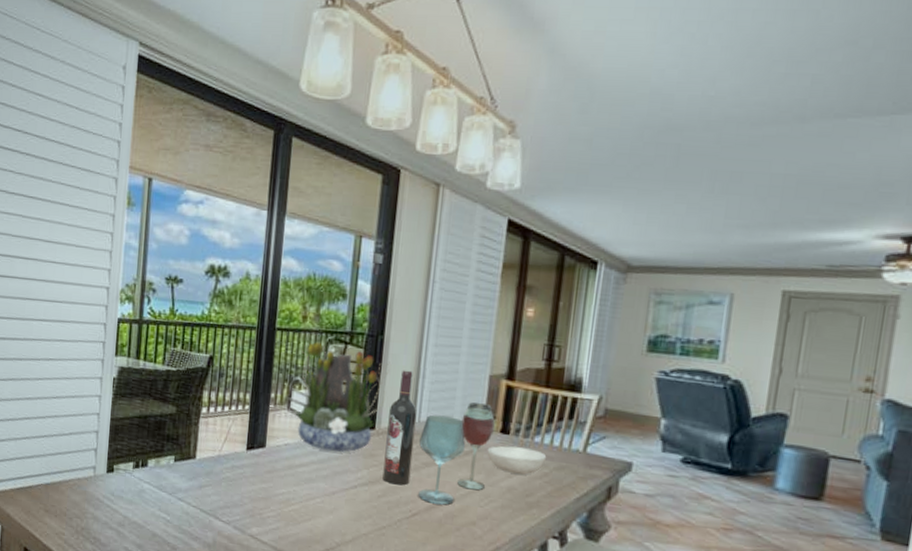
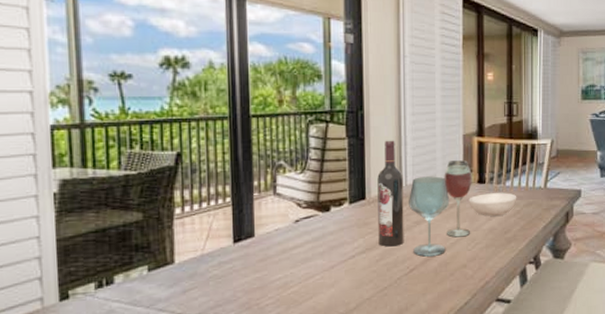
flower arrangement: present [294,341,390,452] -> none [281,124,373,228]

